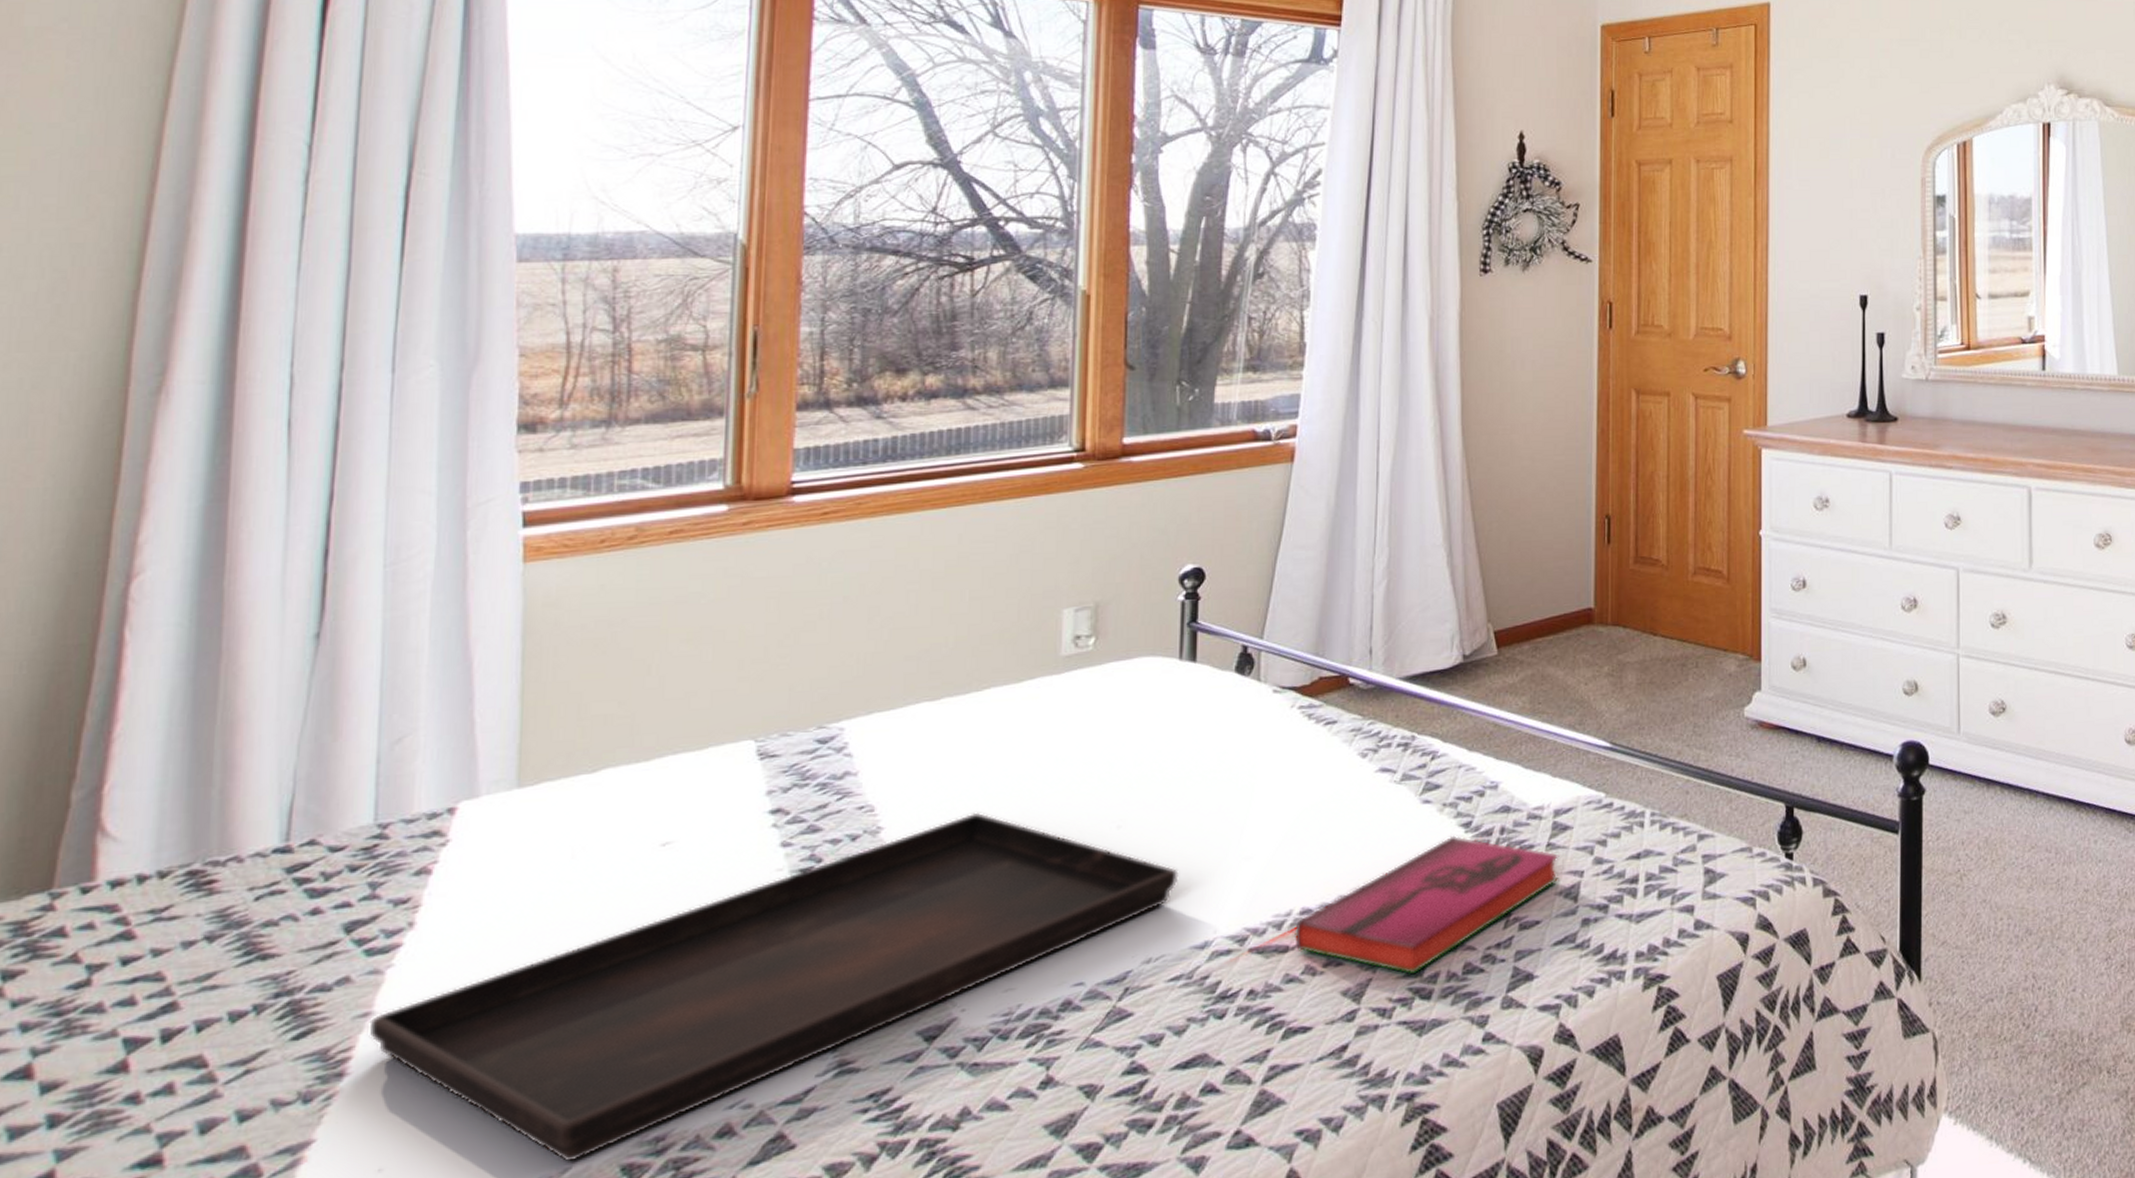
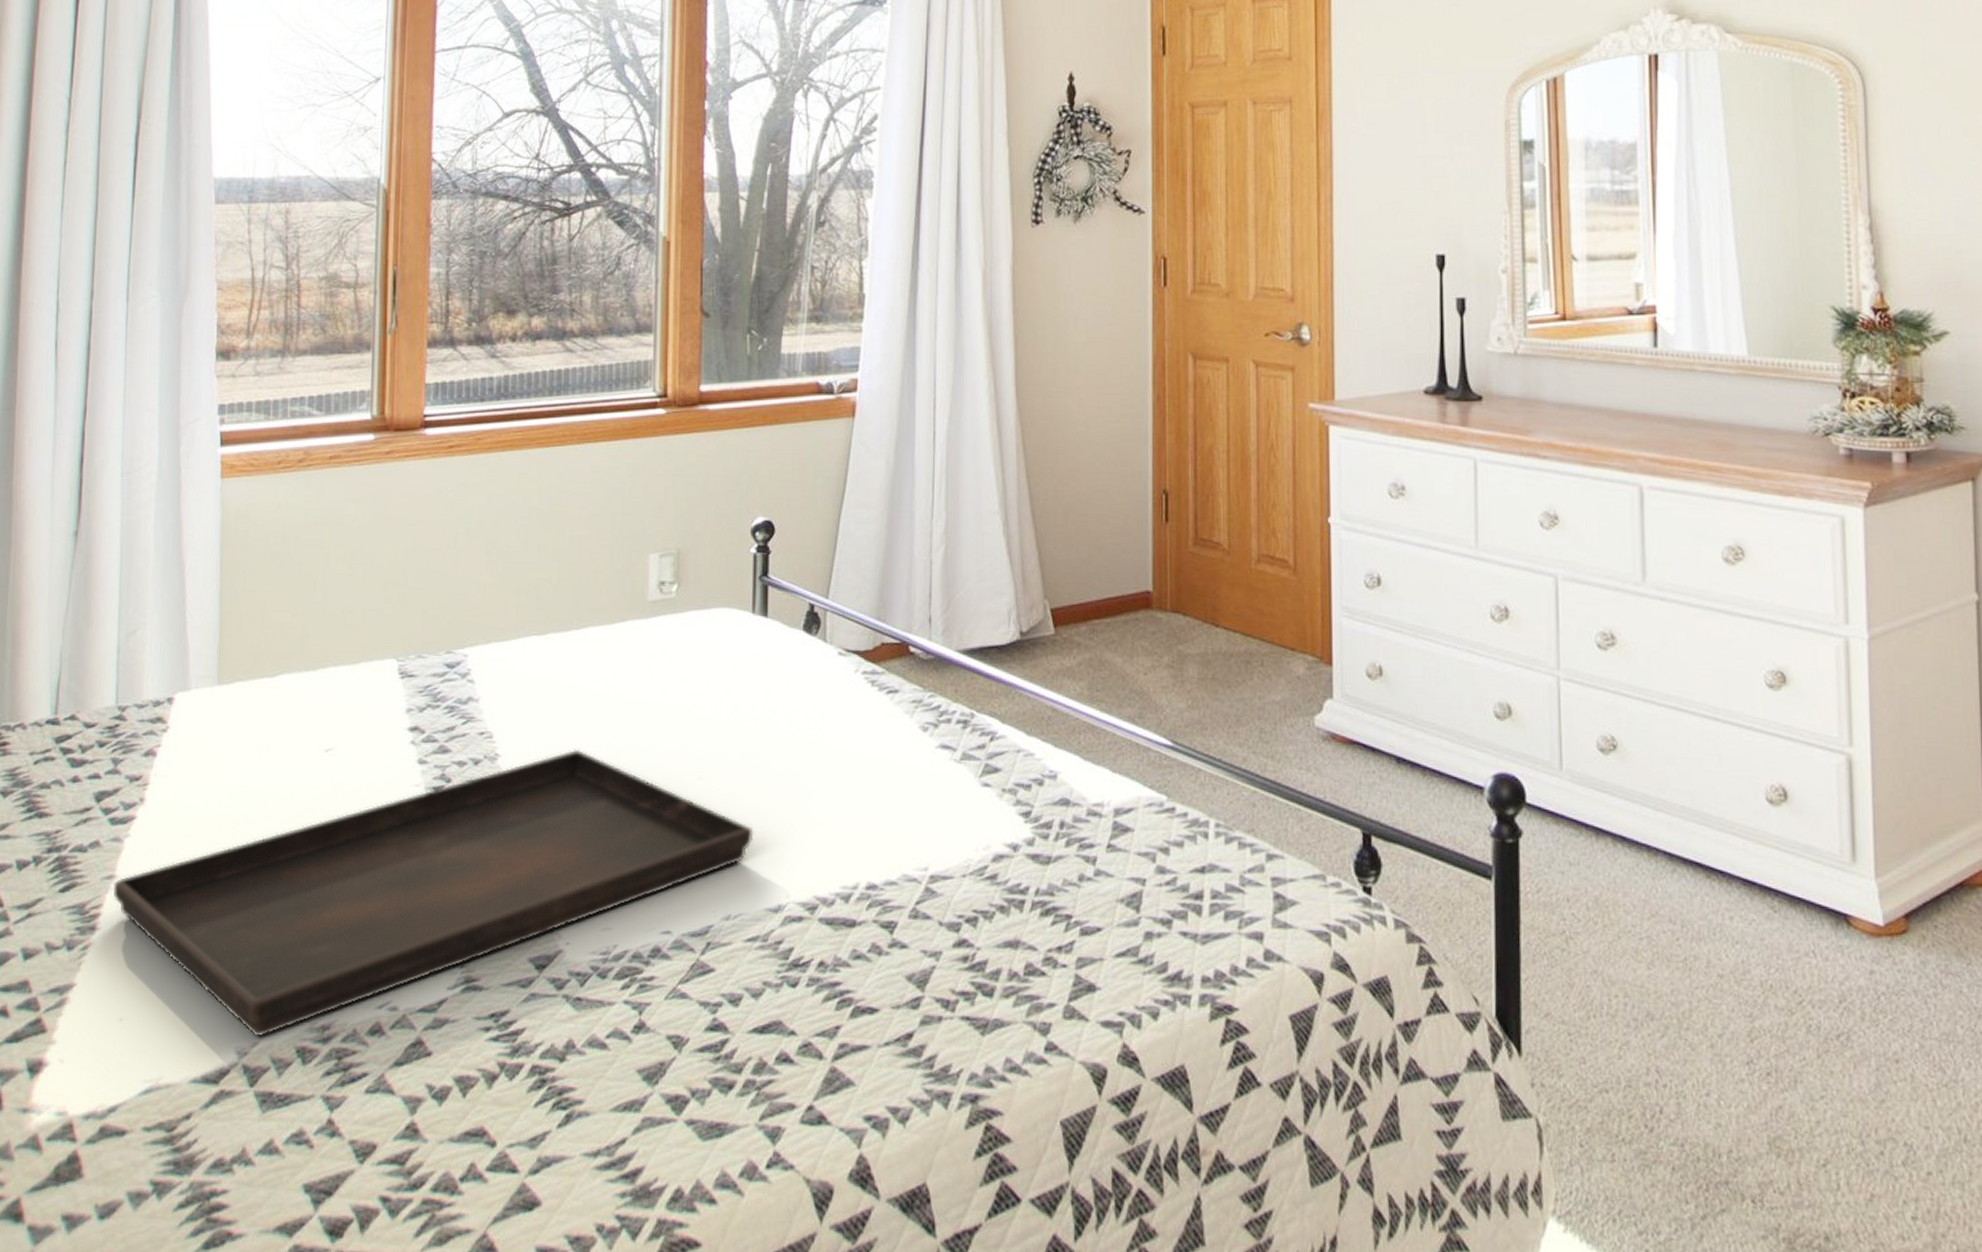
hardback book: present [1295,835,1560,975] -> none [861,824,1121,968]

